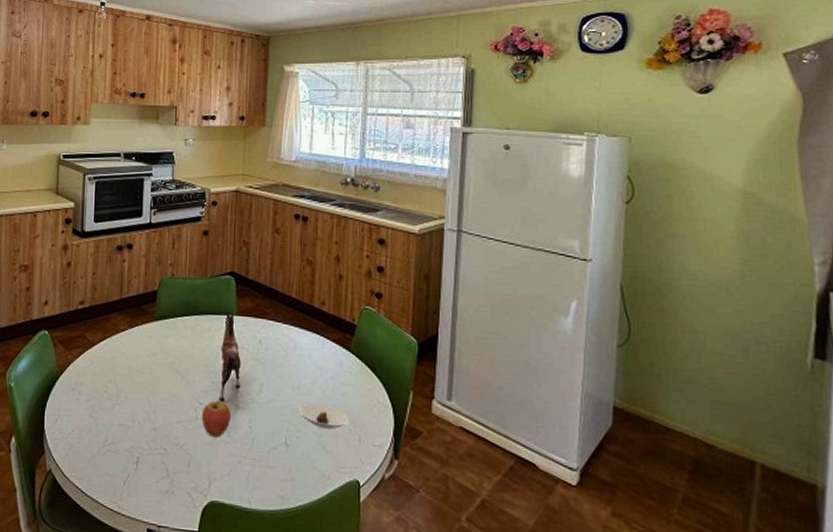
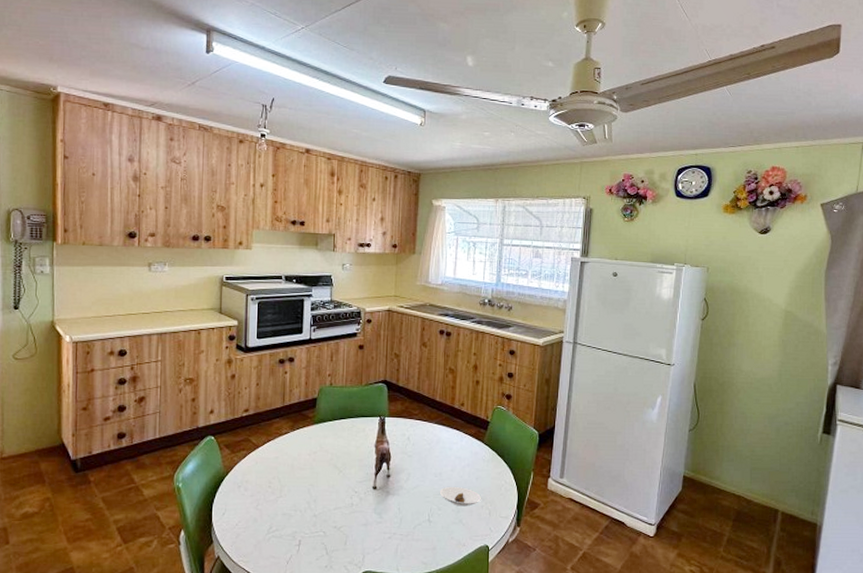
fruit: present [201,398,231,438] -> none [356,486,382,519]

